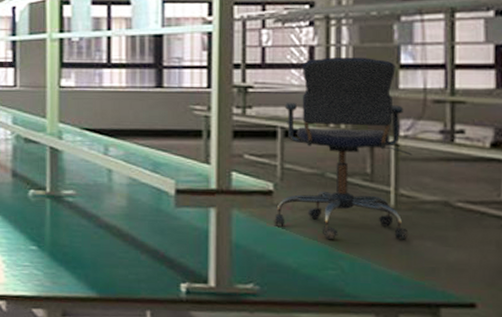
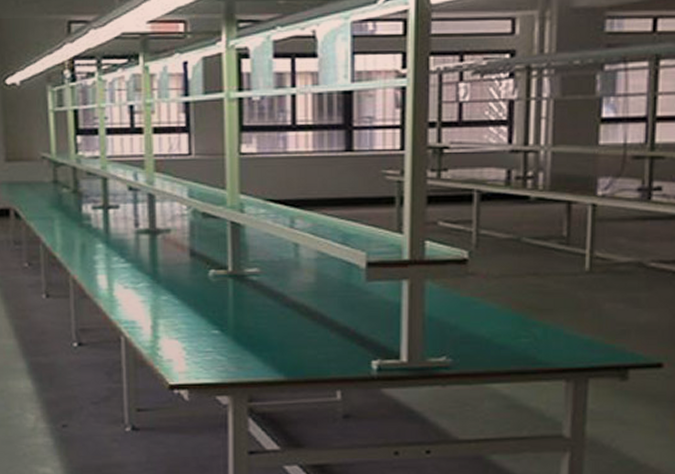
office chair: present [274,57,412,240] -> none [468,112,609,308]

